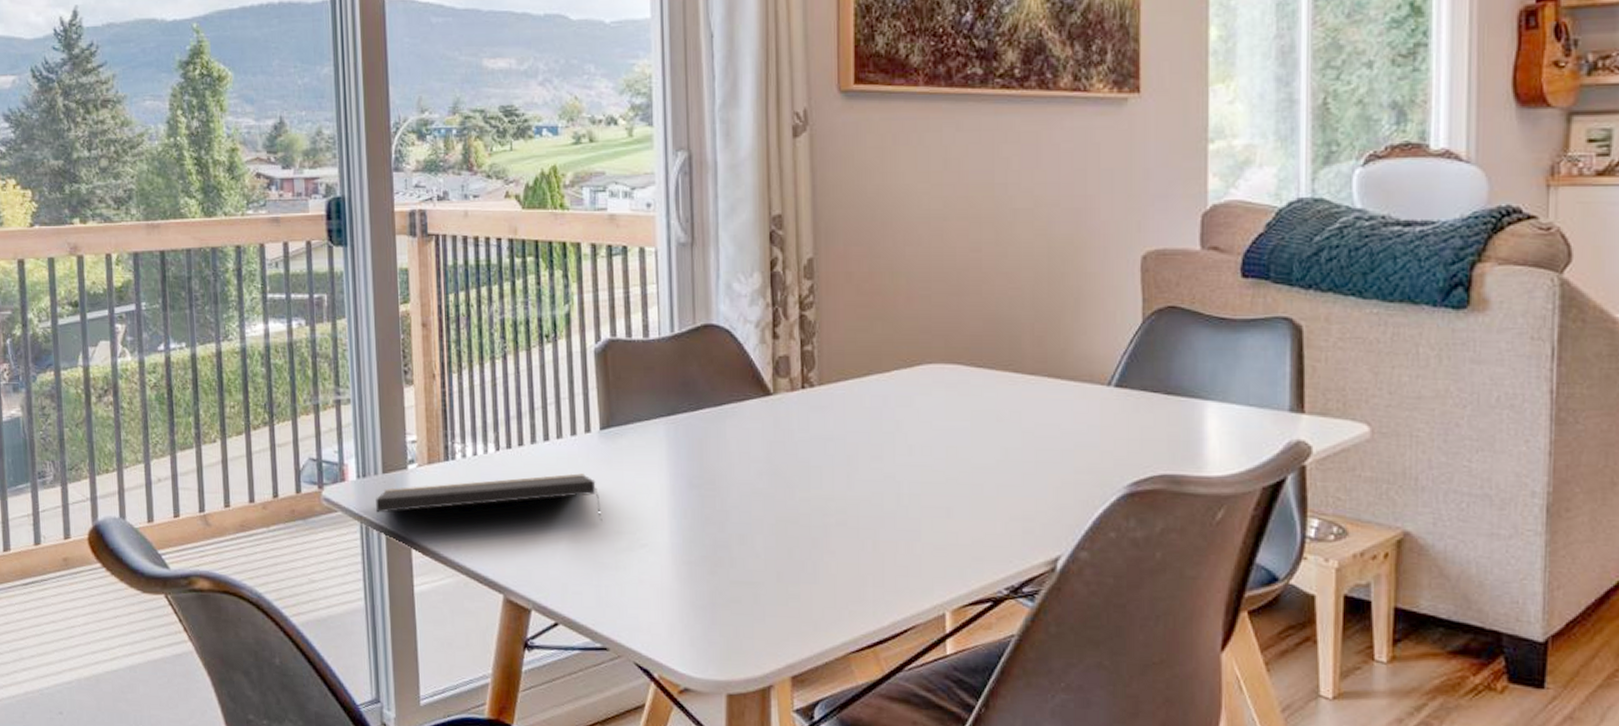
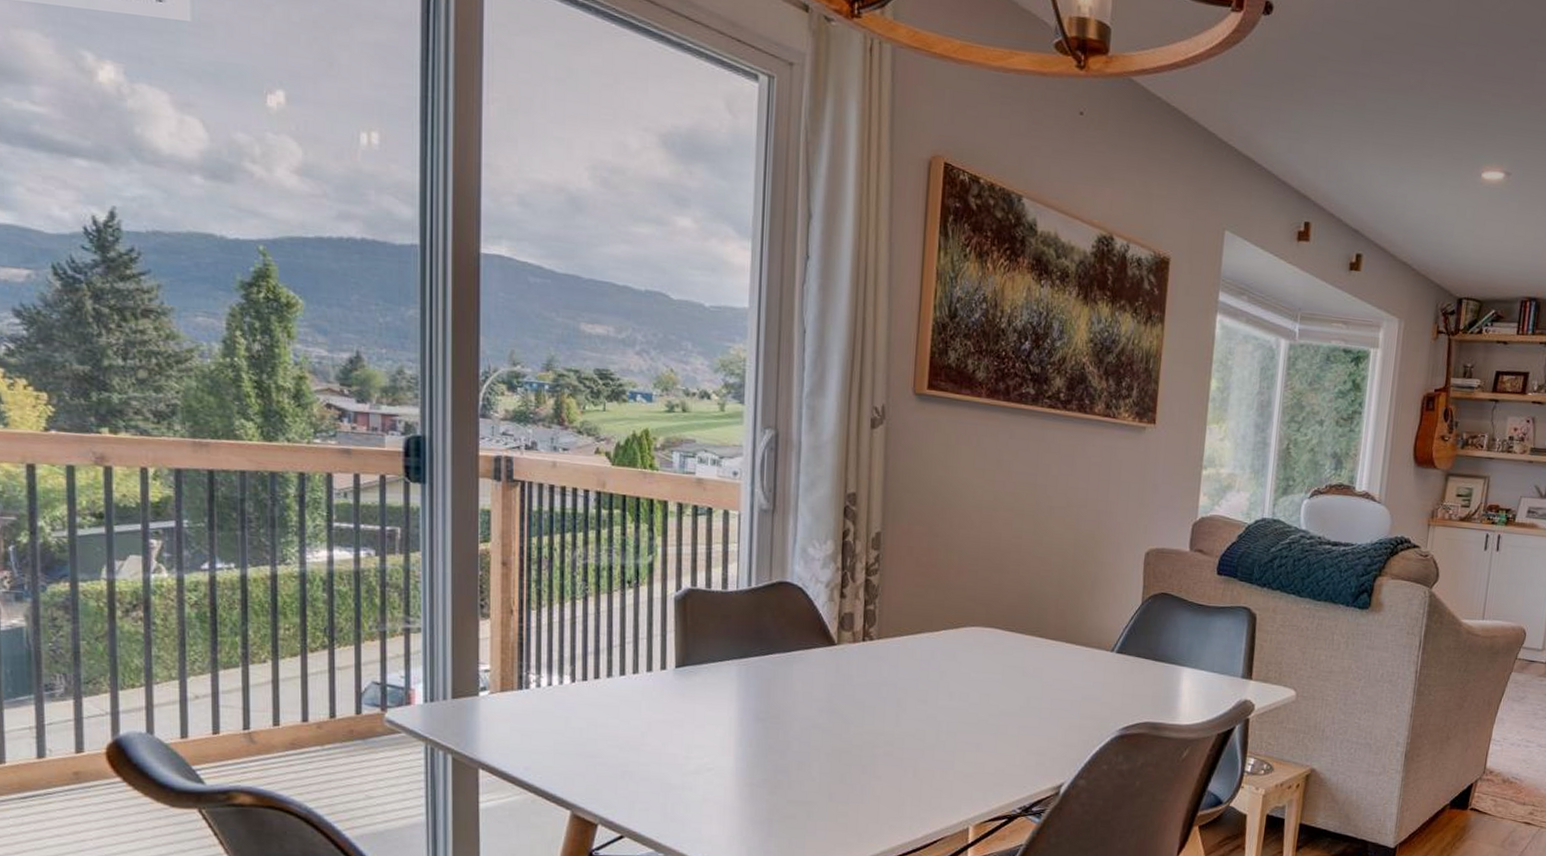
notepad: present [376,473,603,520] -> none [443,705,673,747]

